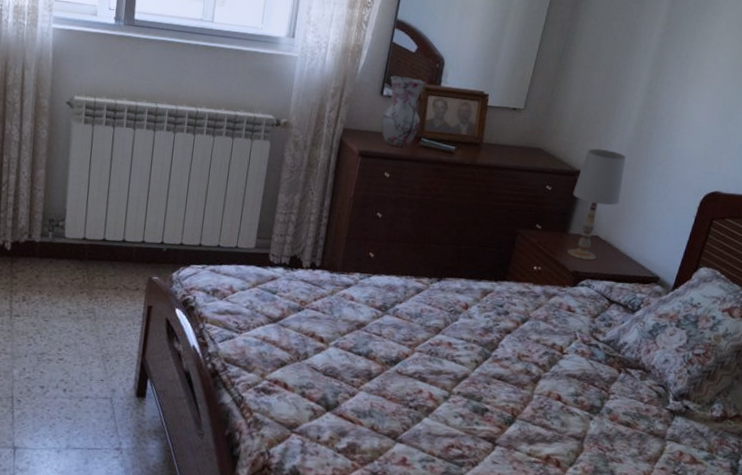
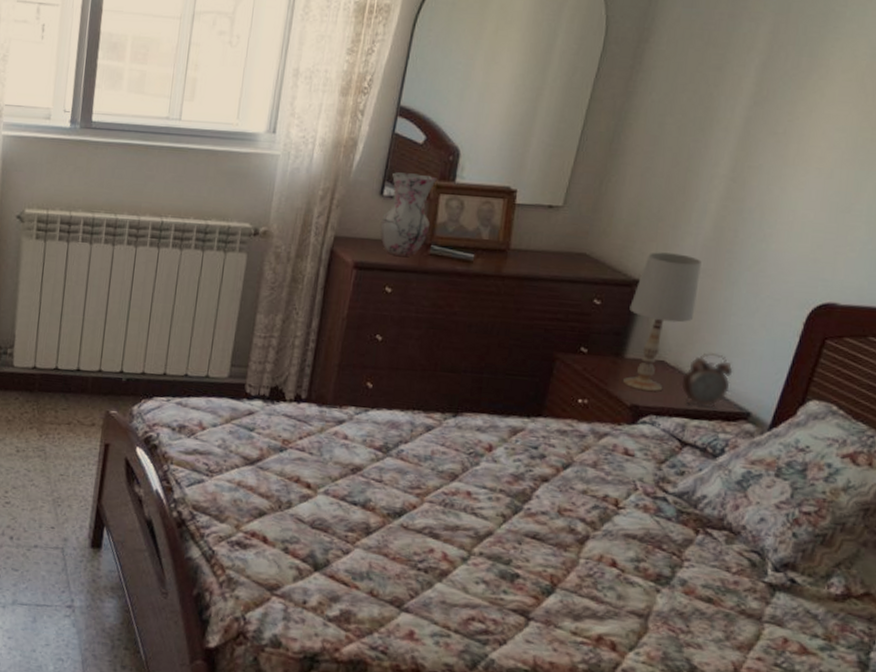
alarm clock: none [610,230,648,273] -> present [681,353,733,408]

